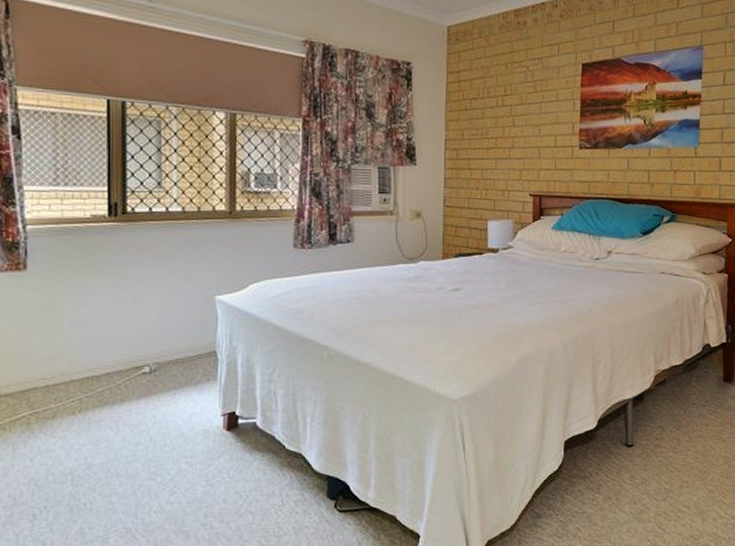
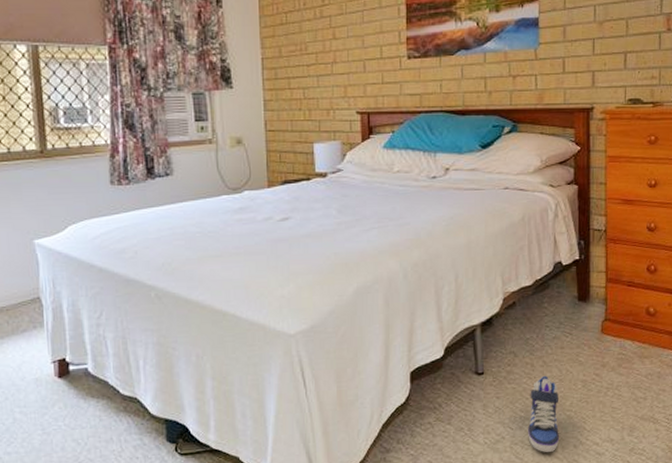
sneaker: none [671,450,701,525] -> present [528,375,559,453]

